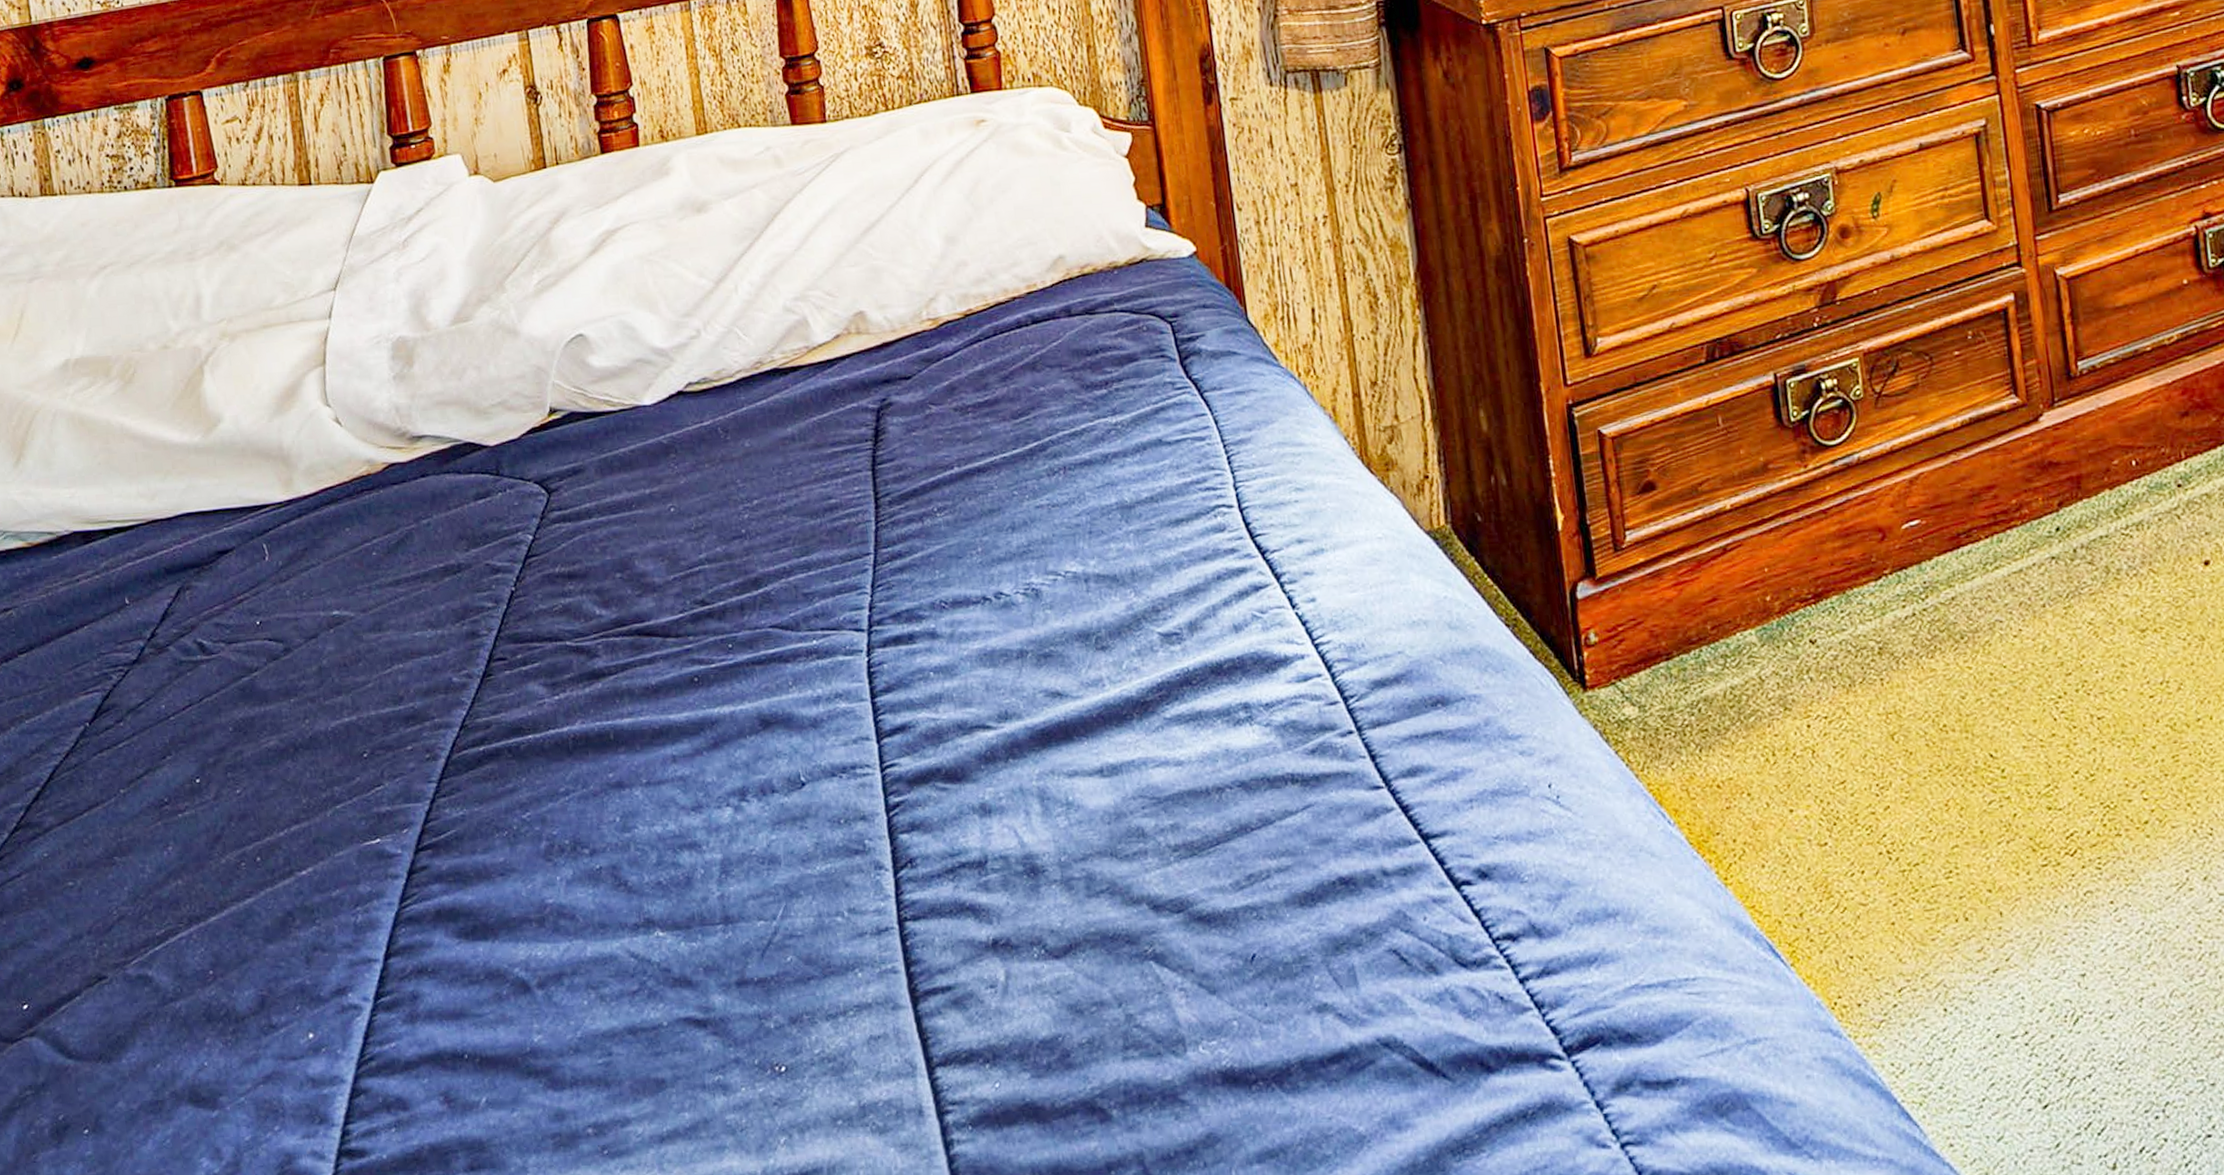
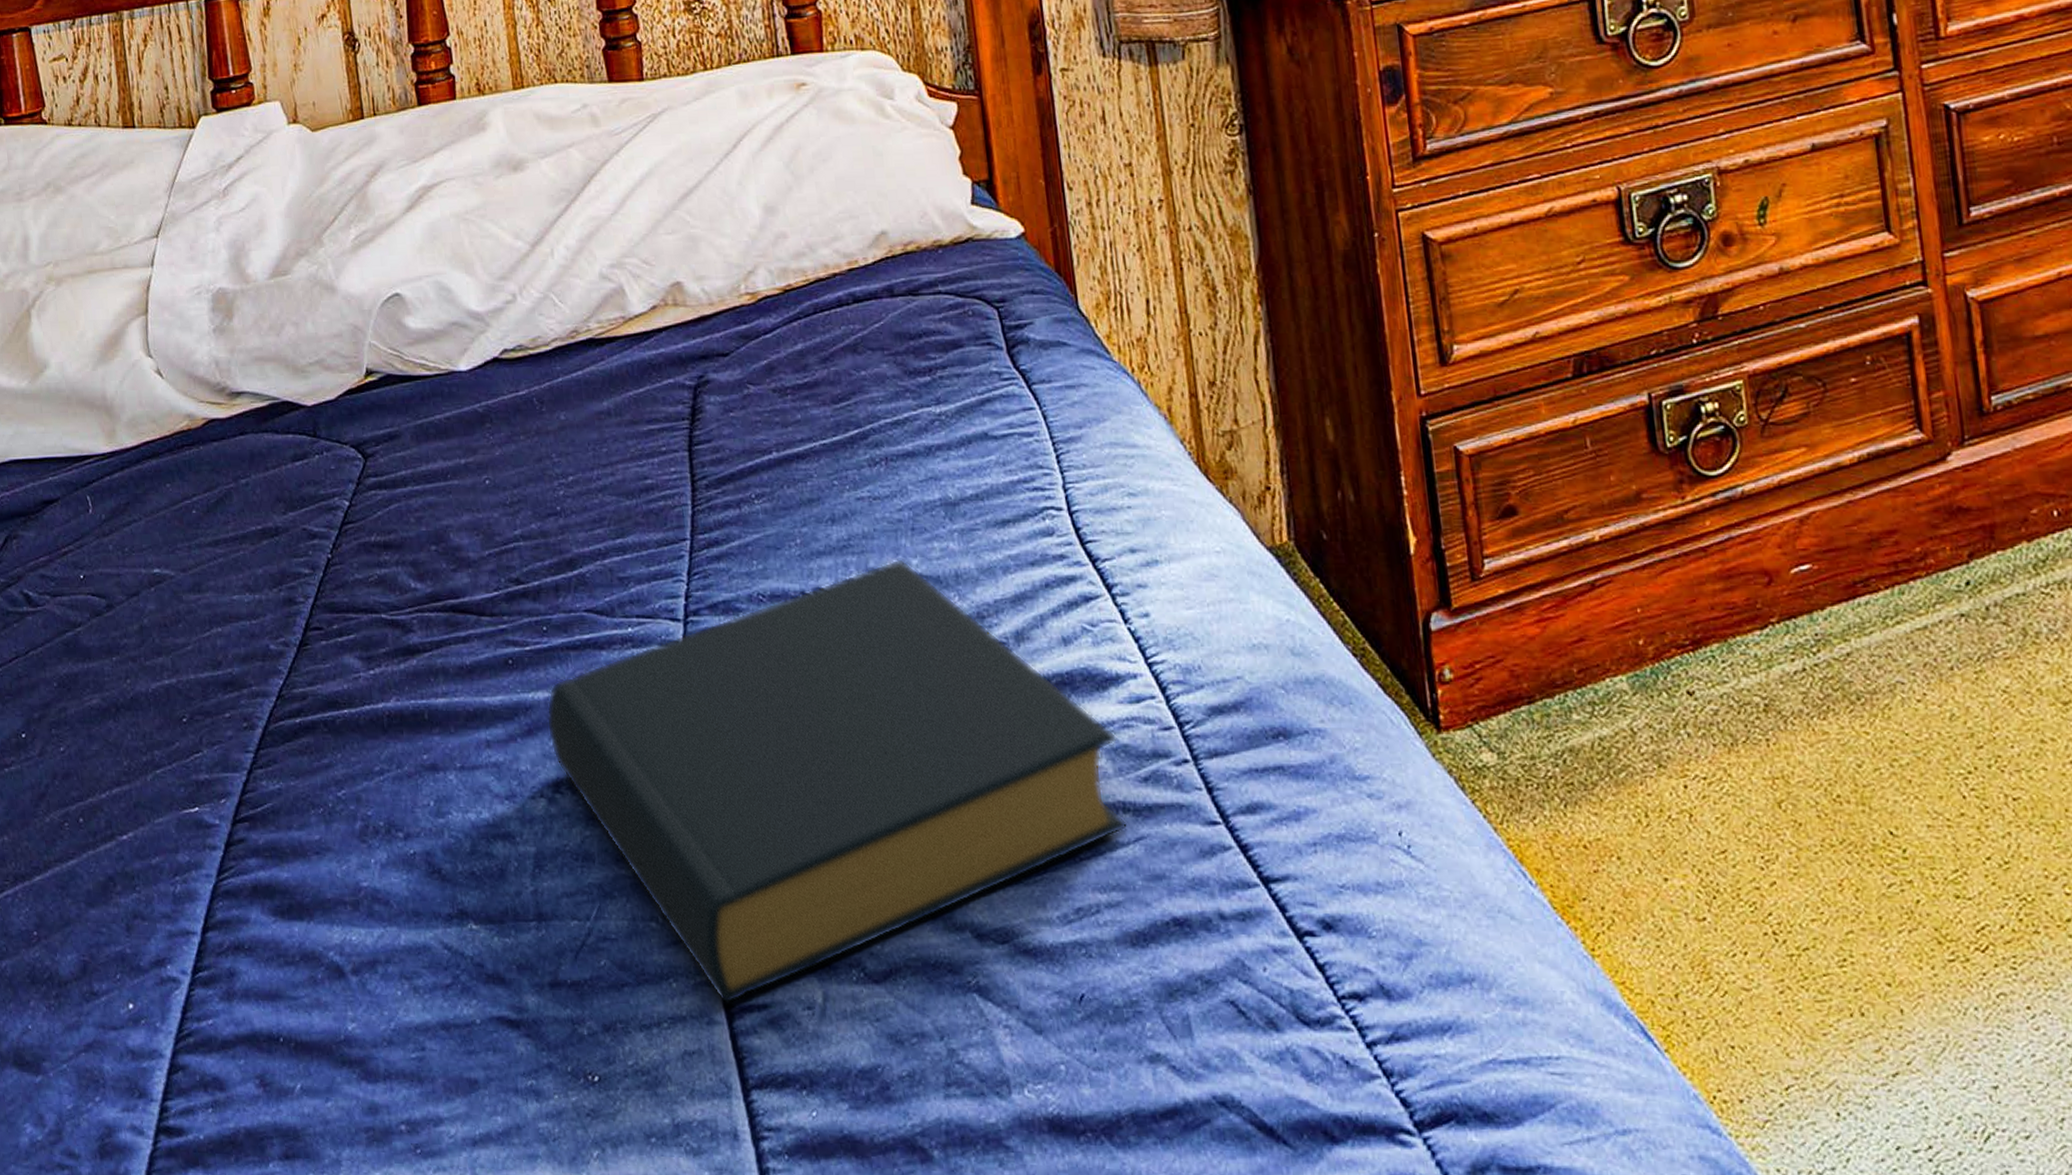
hardback book: none [732,561,1297,988] -> present [546,559,1129,1004]

